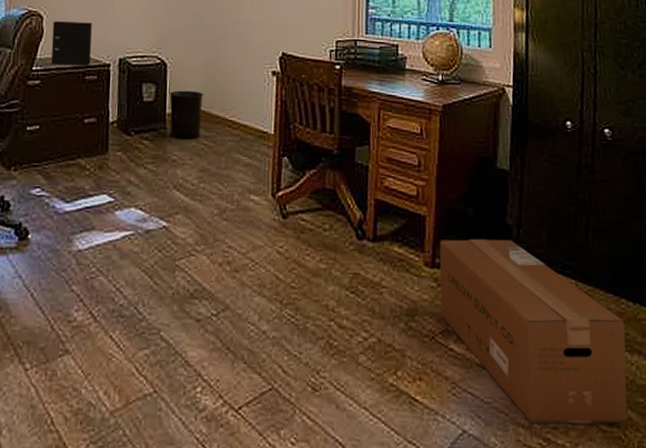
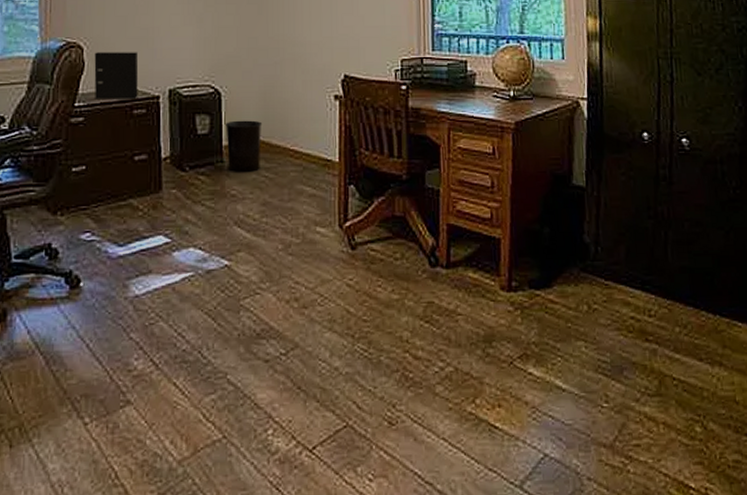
box: present [439,238,628,425] -> none [516,257,710,442]

